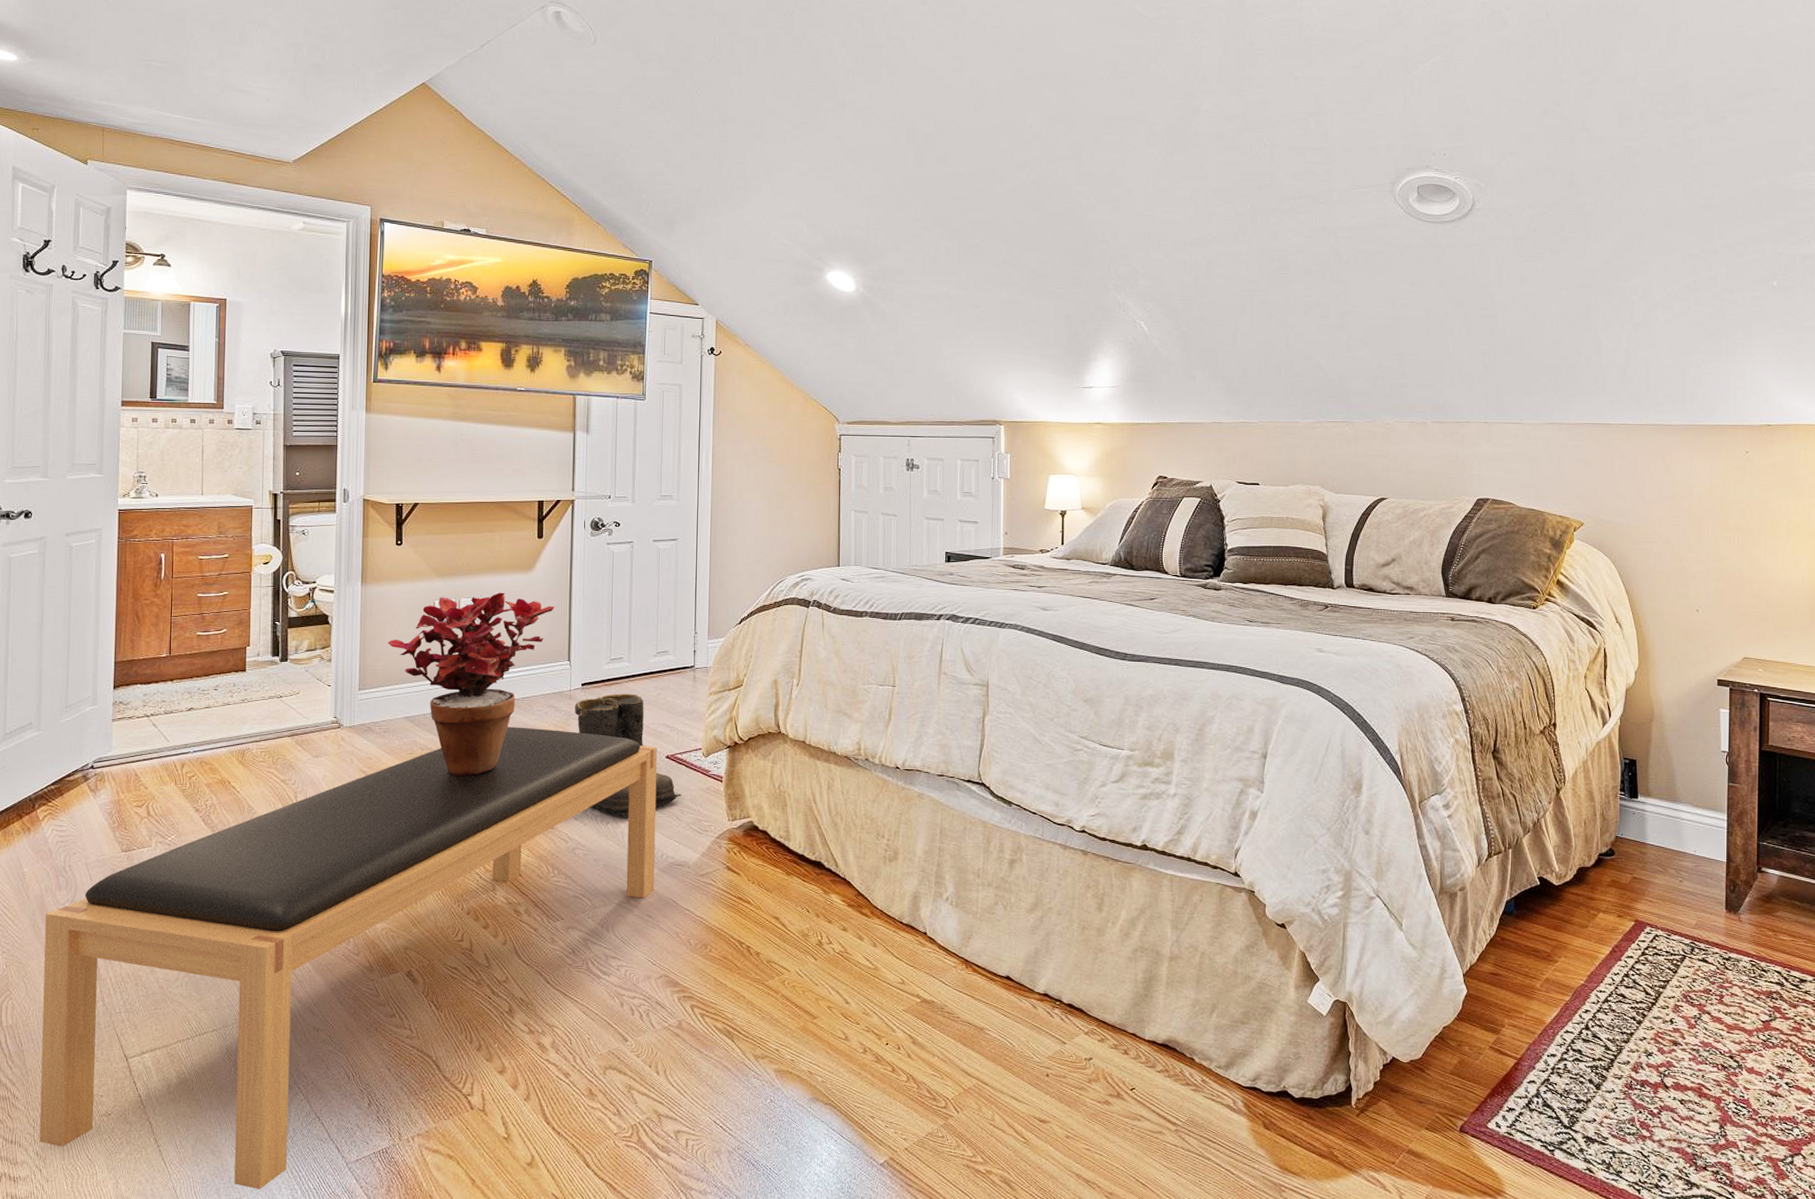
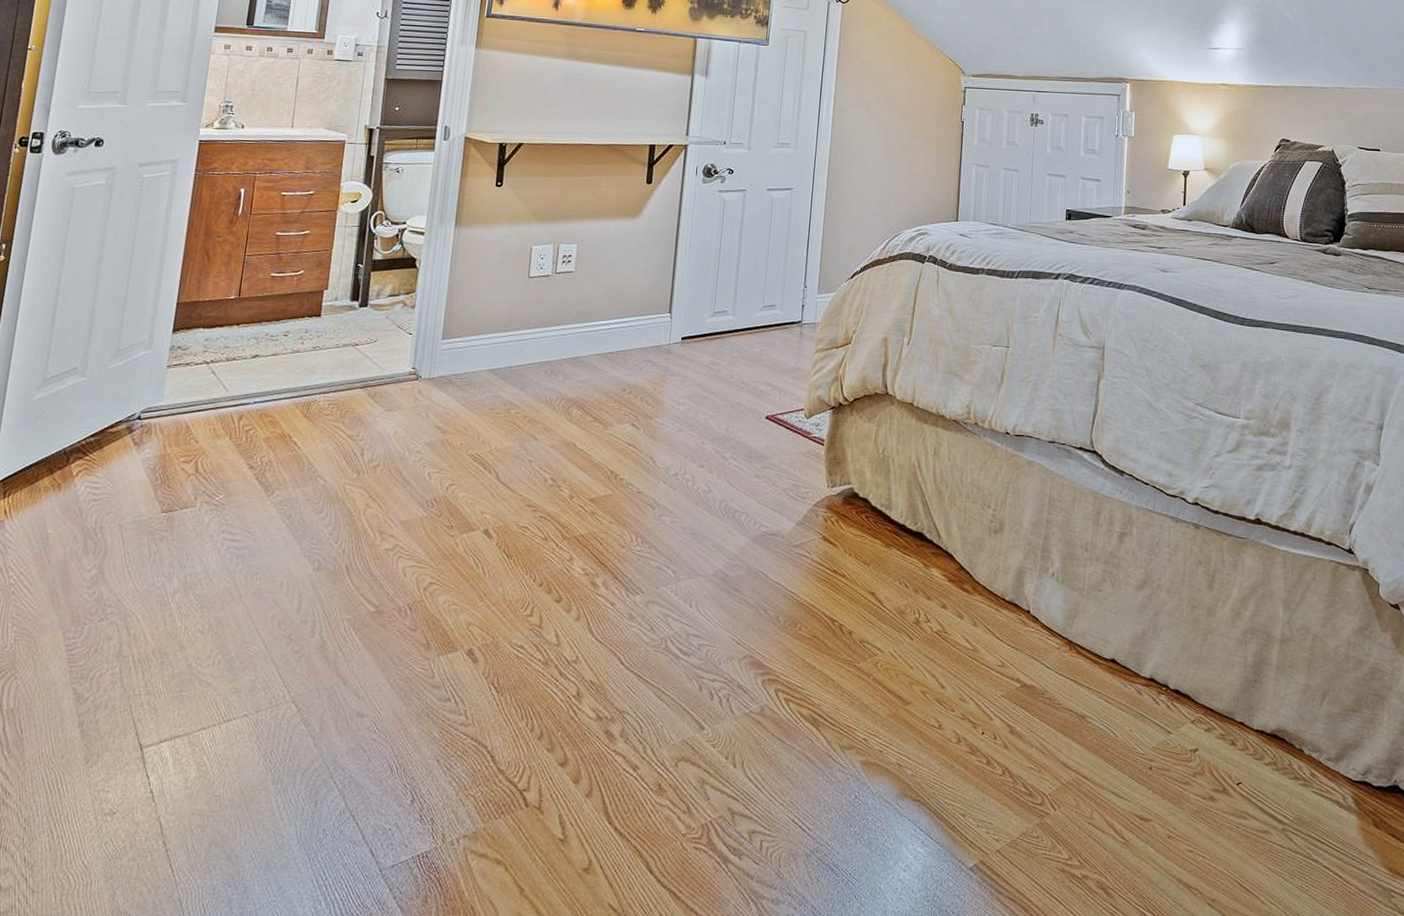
bench: present [39,727,658,1189] -> none [29,382,758,900]
potted plant: present [387,592,555,776] -> none [477,239,659,434]
boots: present [574,693,682,818] -> none [672,349,780,482]

